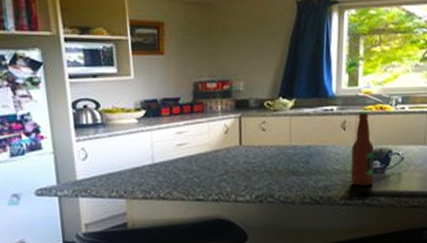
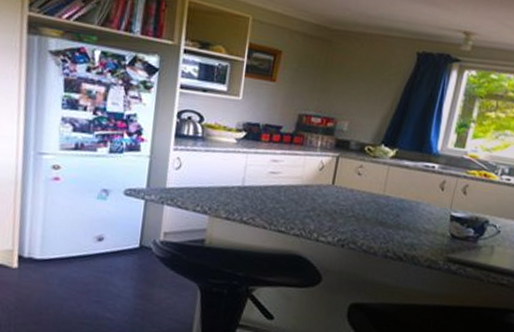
bottle: present [351,111,375,186] -> none [439,174,471,252]

